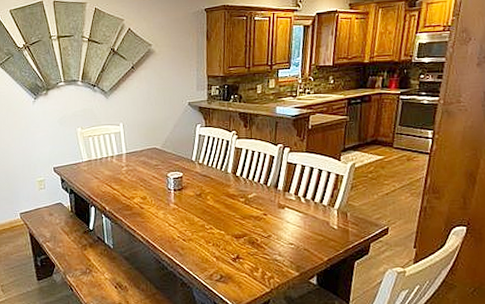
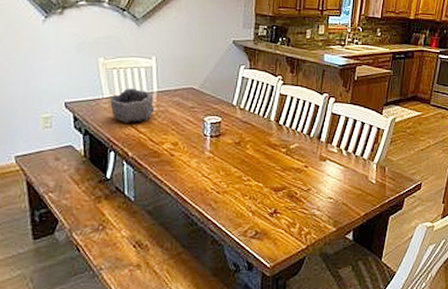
bowl: none [89,151,125,182] -> present [110,88,155,123]

